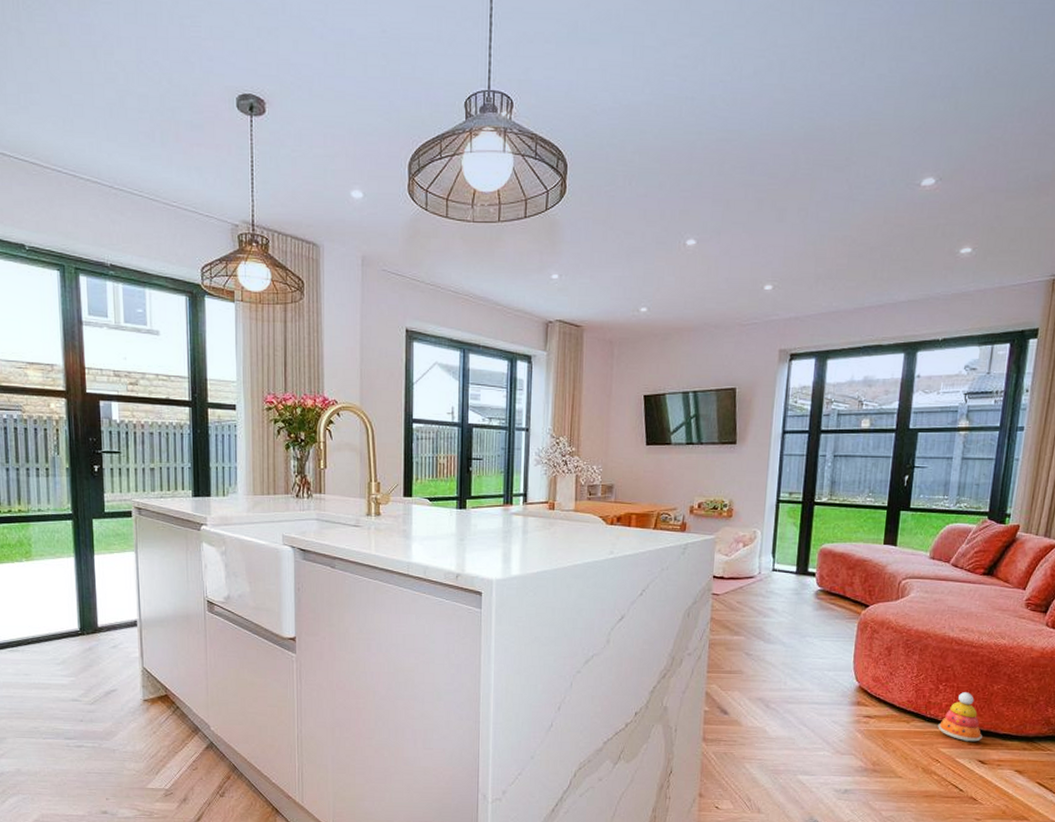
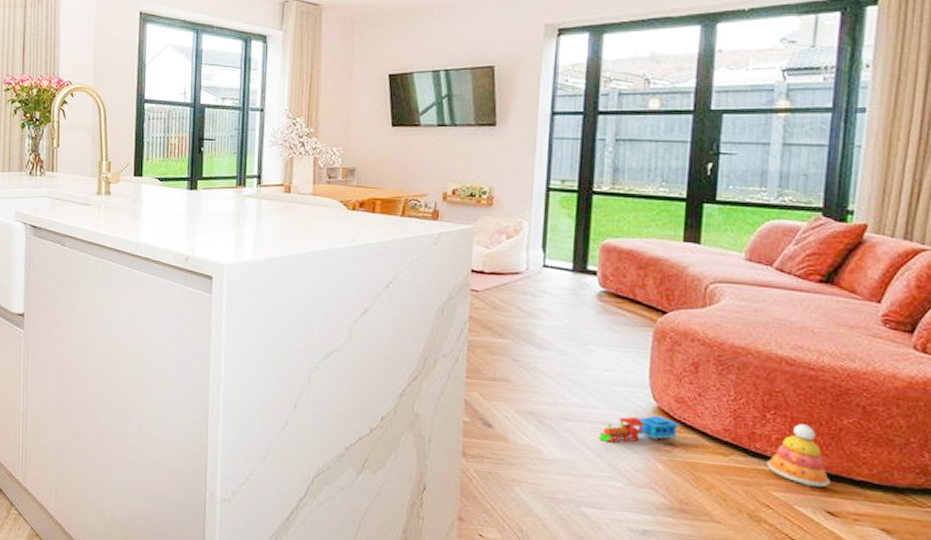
toy train: none [812,693,876,720] -> present [598,415,682,444]

